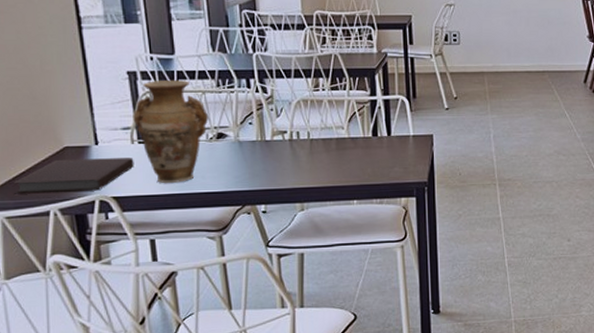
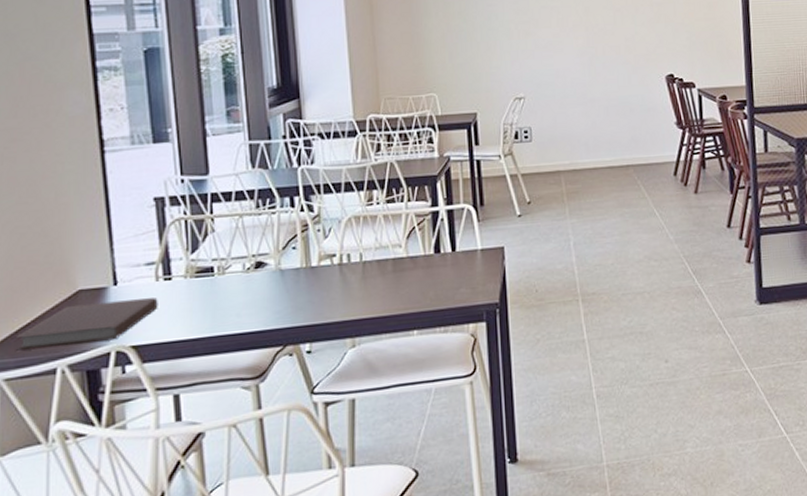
vase: present [133,79,209,183] -> none [158,203,246,326]

